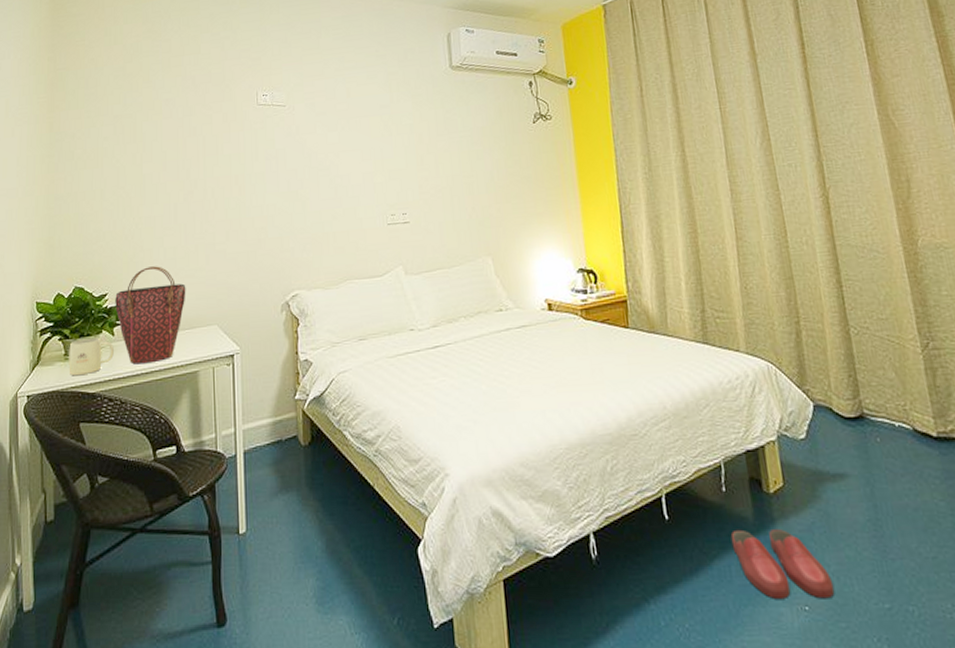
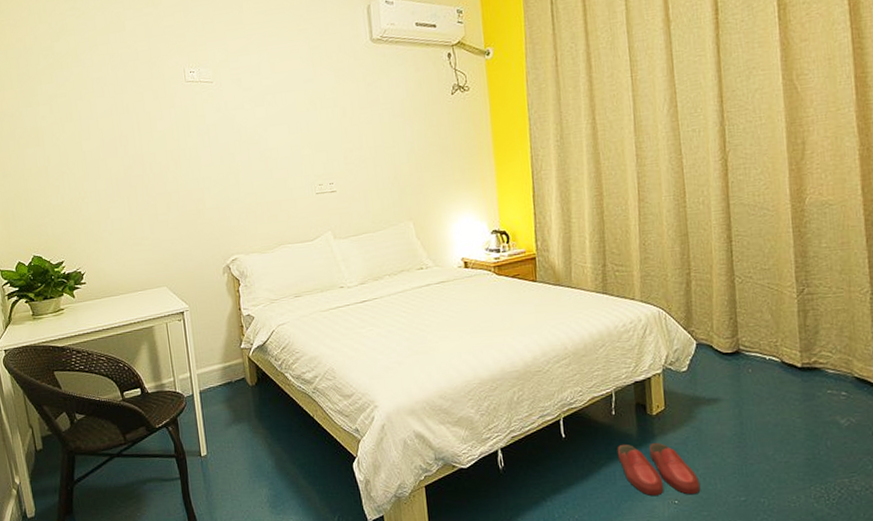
mug: present [69,337,114,376] -> none [35,299,77,333]
handbag: present [115,266,186,365] -> none [71,236,136,322]

